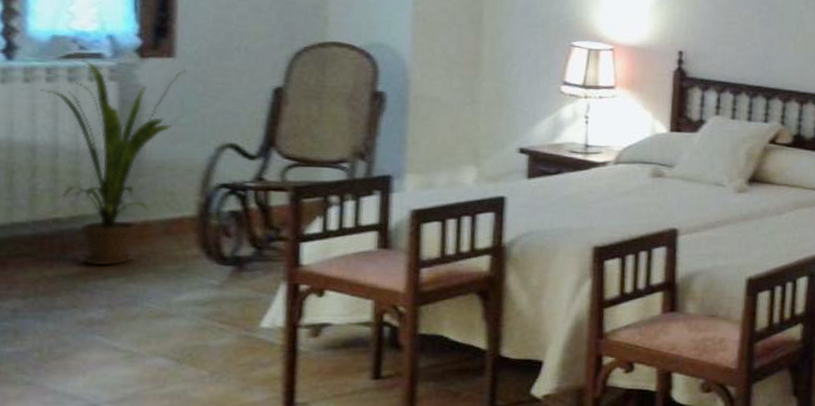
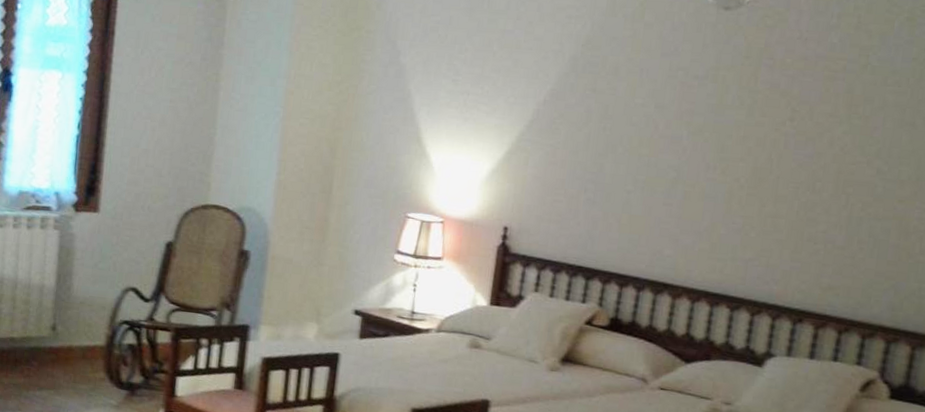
house plant: present [40,59,185,266] -> none [8,211,105,380]

